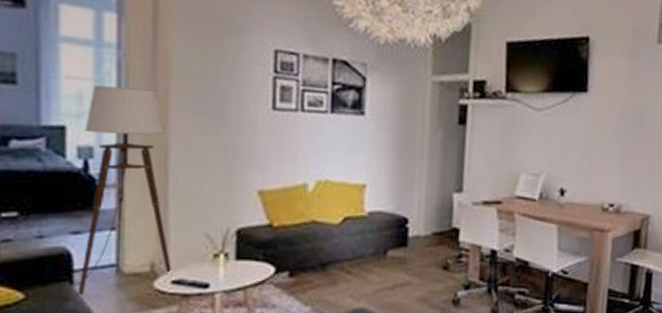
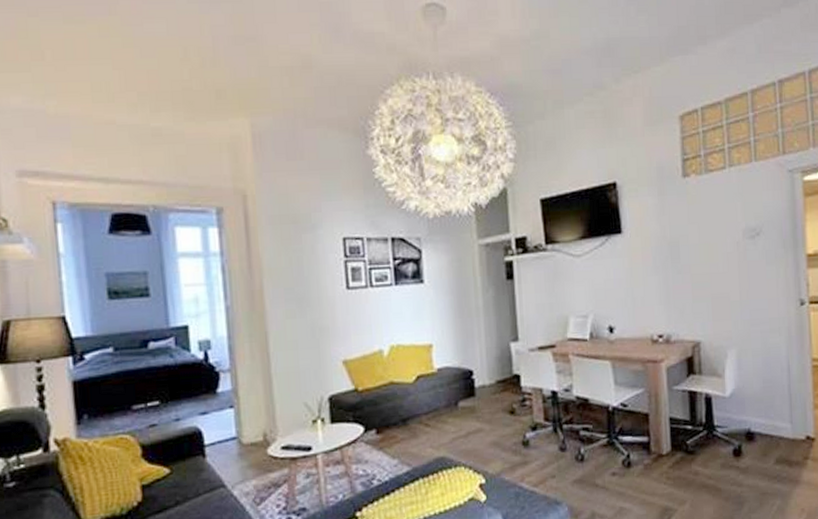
floor lamp: present [74,85,173,295] -> none [202,286,282,466]

